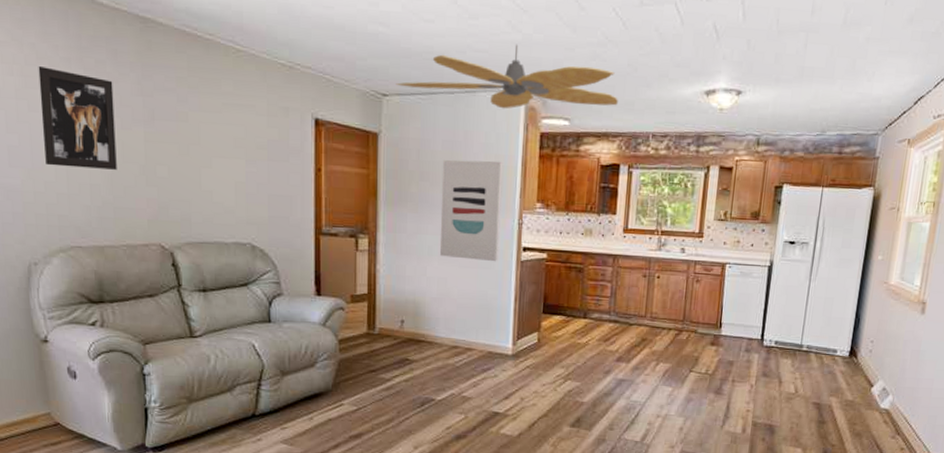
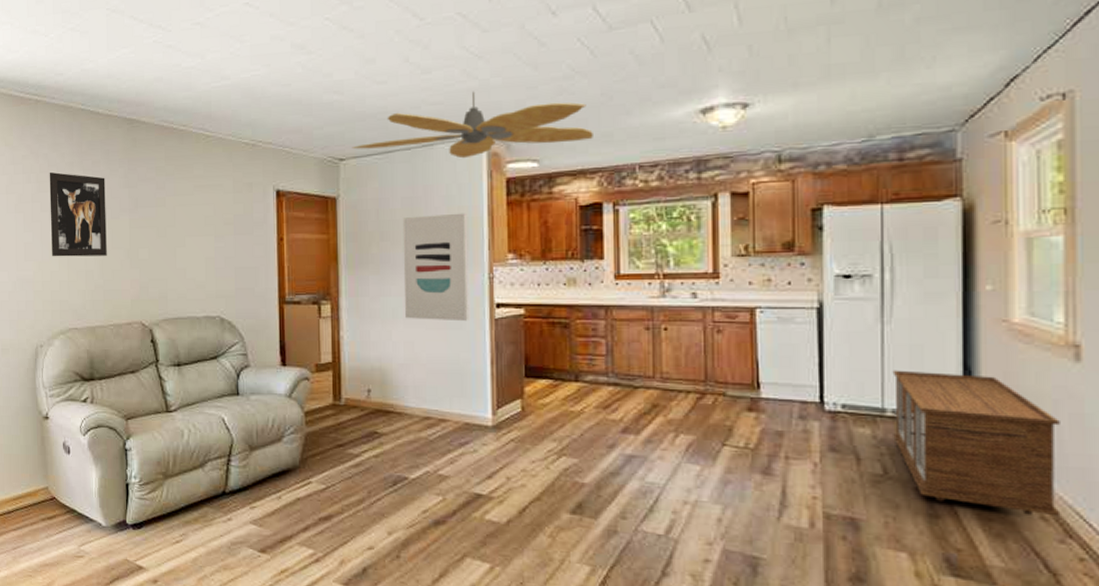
storage cabinet: none [805,316,906,421] -> present [892,370,1061,517]

